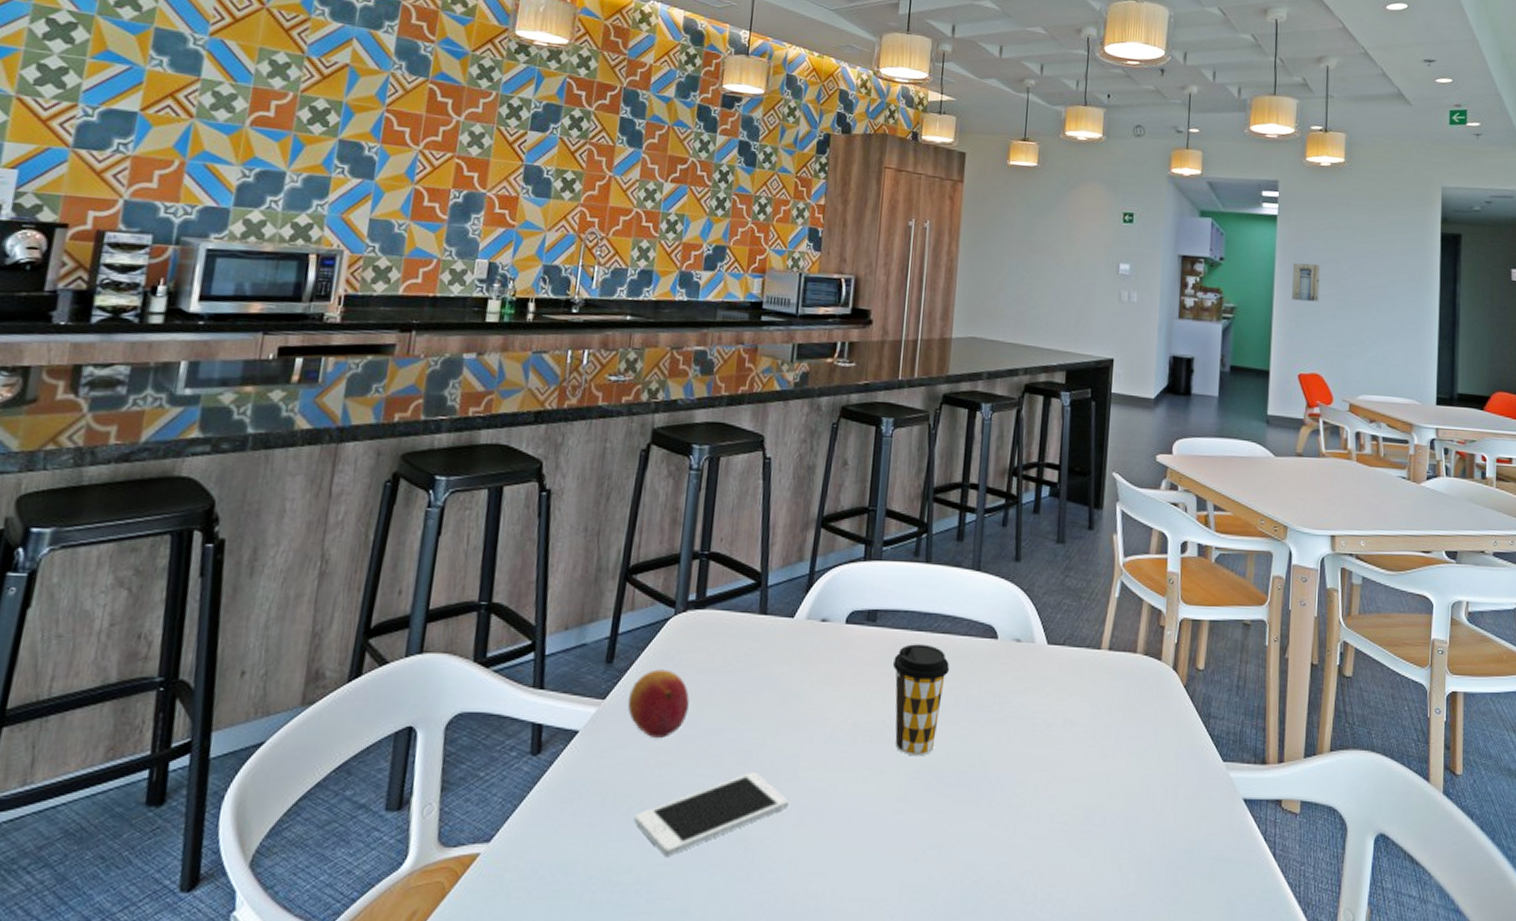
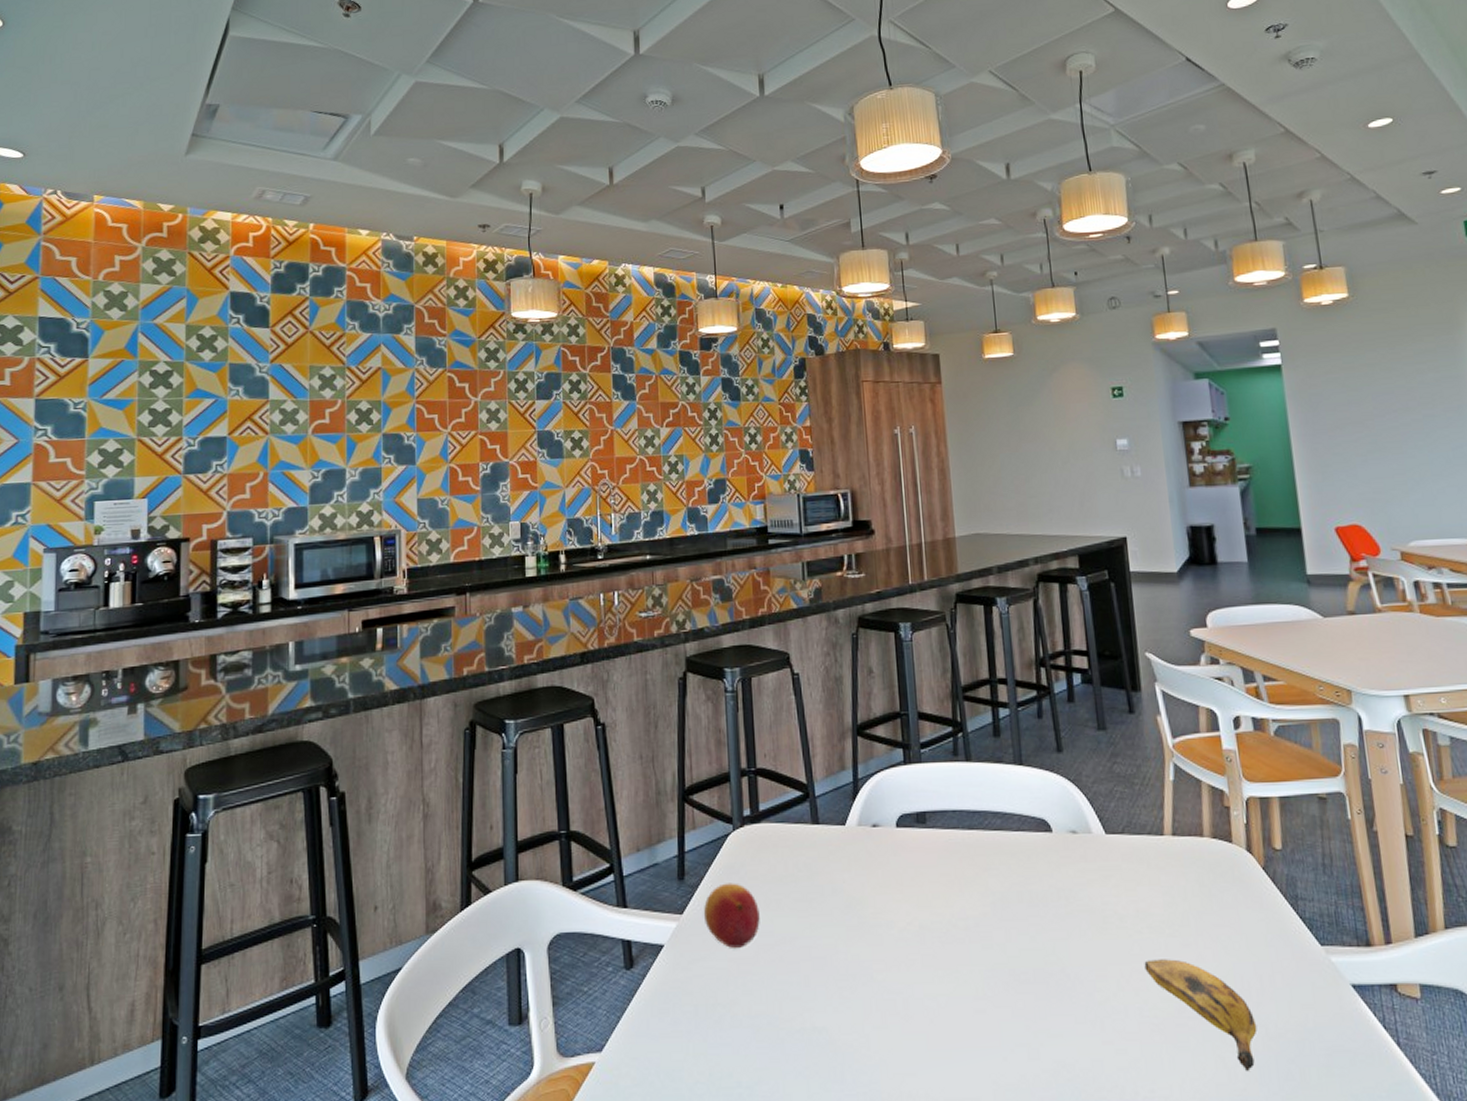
cell phone: present [635,772,789,856] -> none [727,977,869,1061]
coffee cup: present [892,644,950,756] -> none [949,842,1008,955]
banana: none [1062,768,1155,877] -> present [1144,959,1257,1071]
wall art: present [1292,263,1320,302] -> none [1307,408,1345,451]

